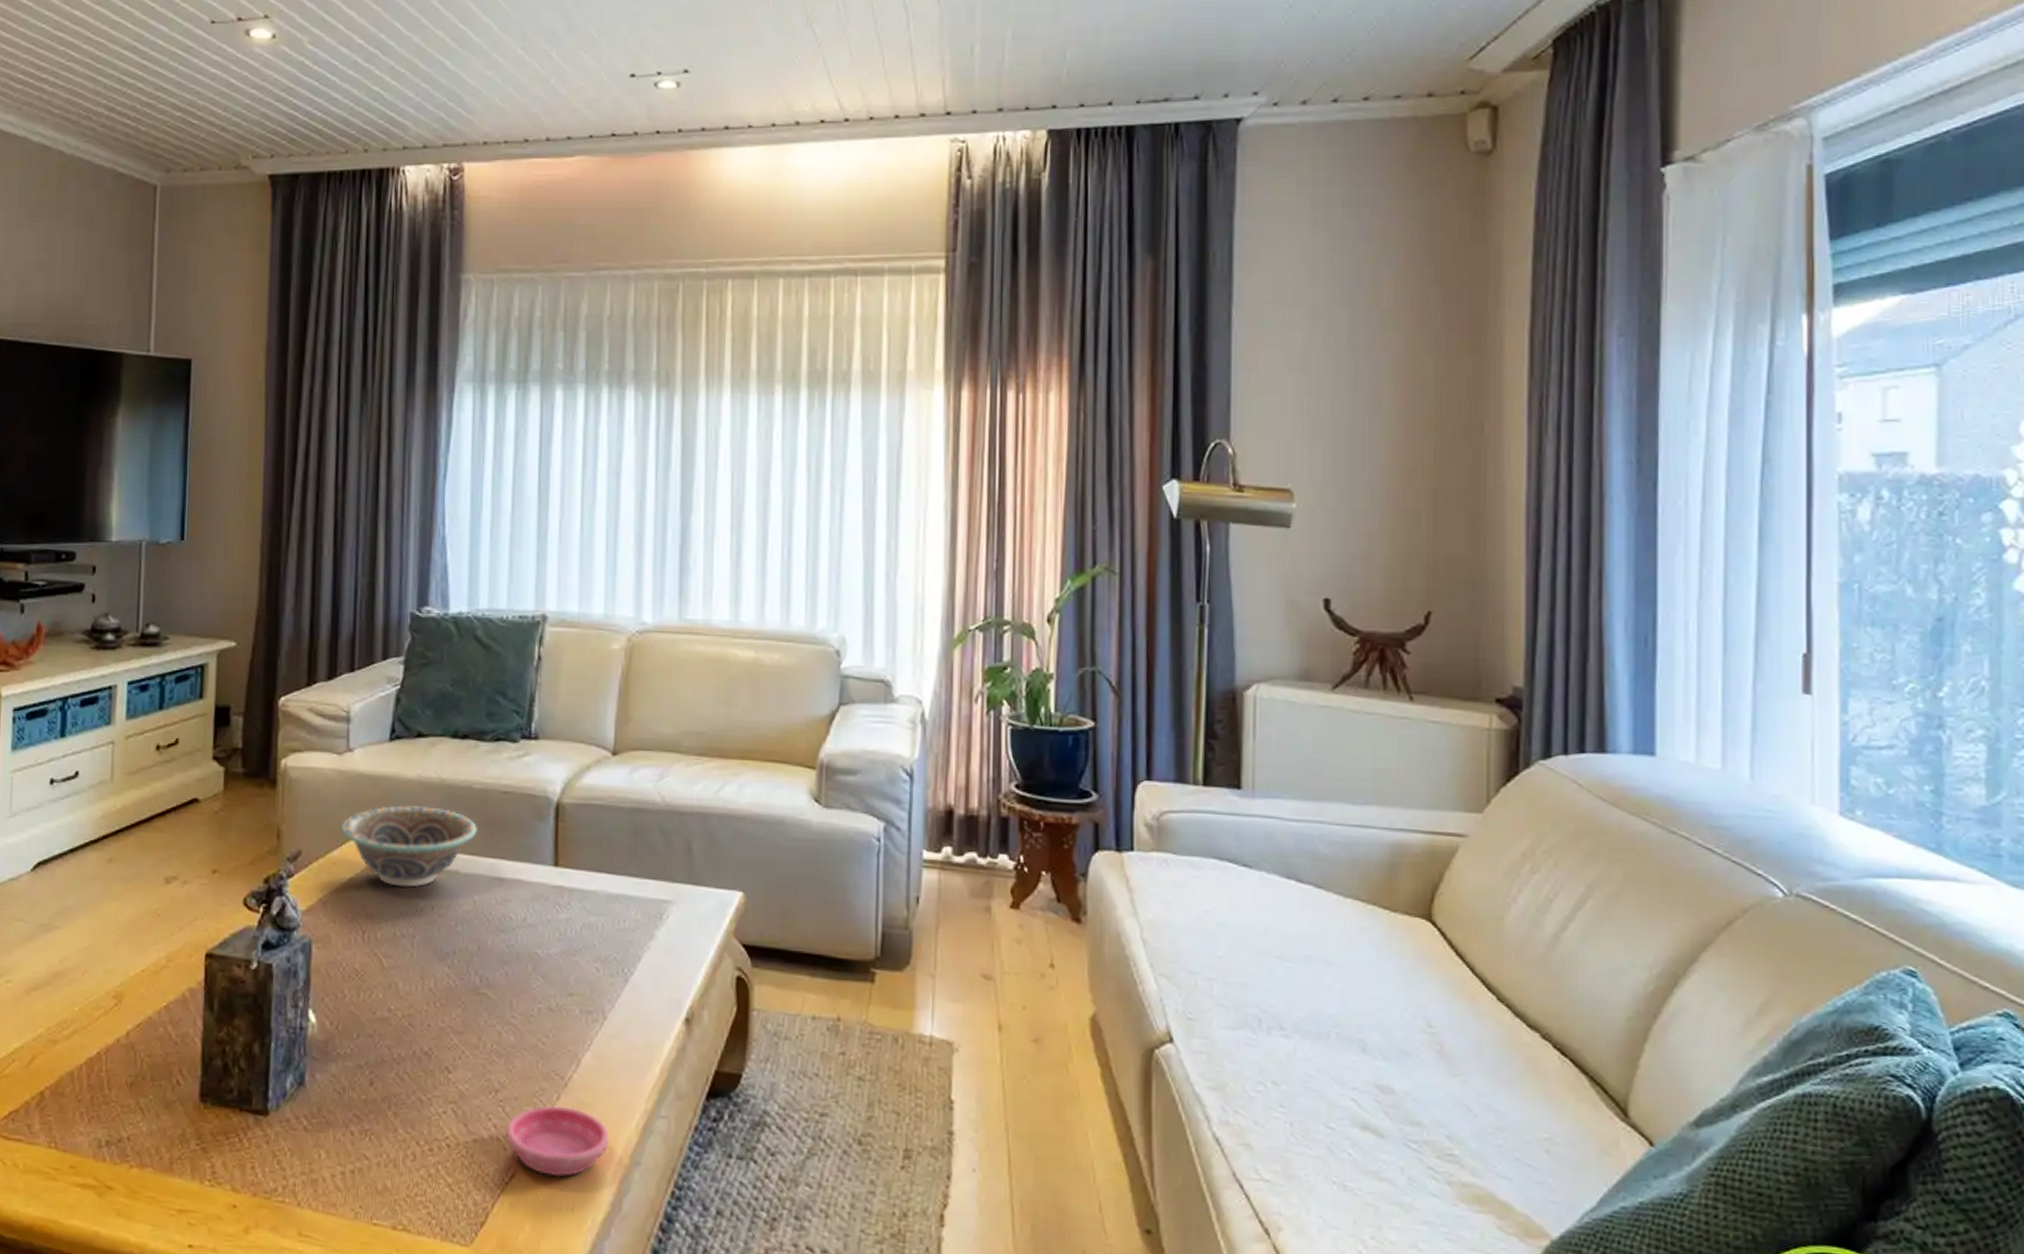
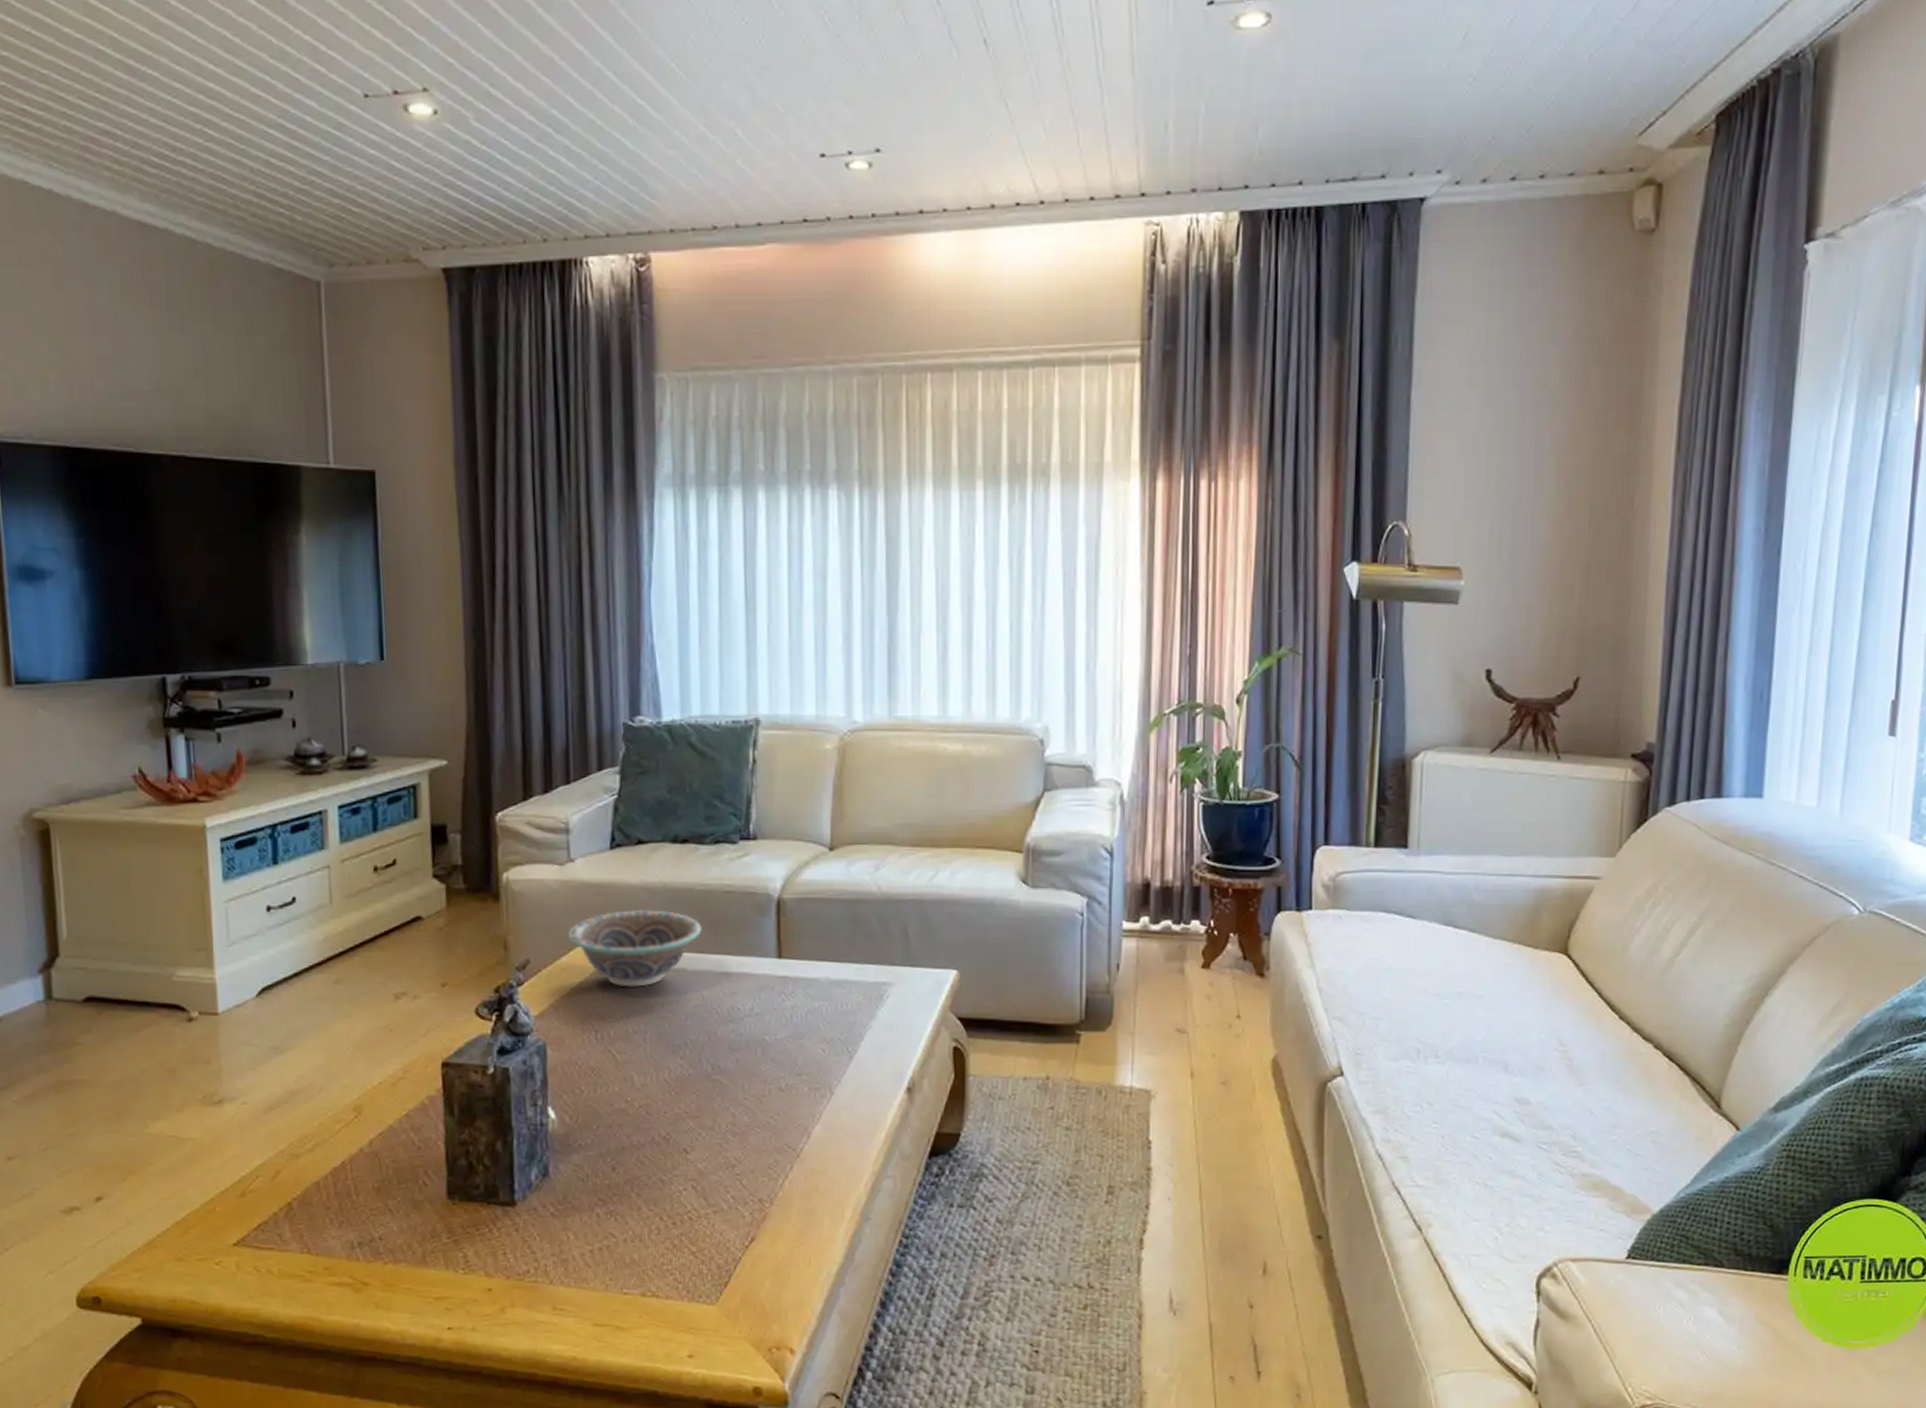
saucer: present [506,1105,609,1177] -> none [744,1175,841,1237]

